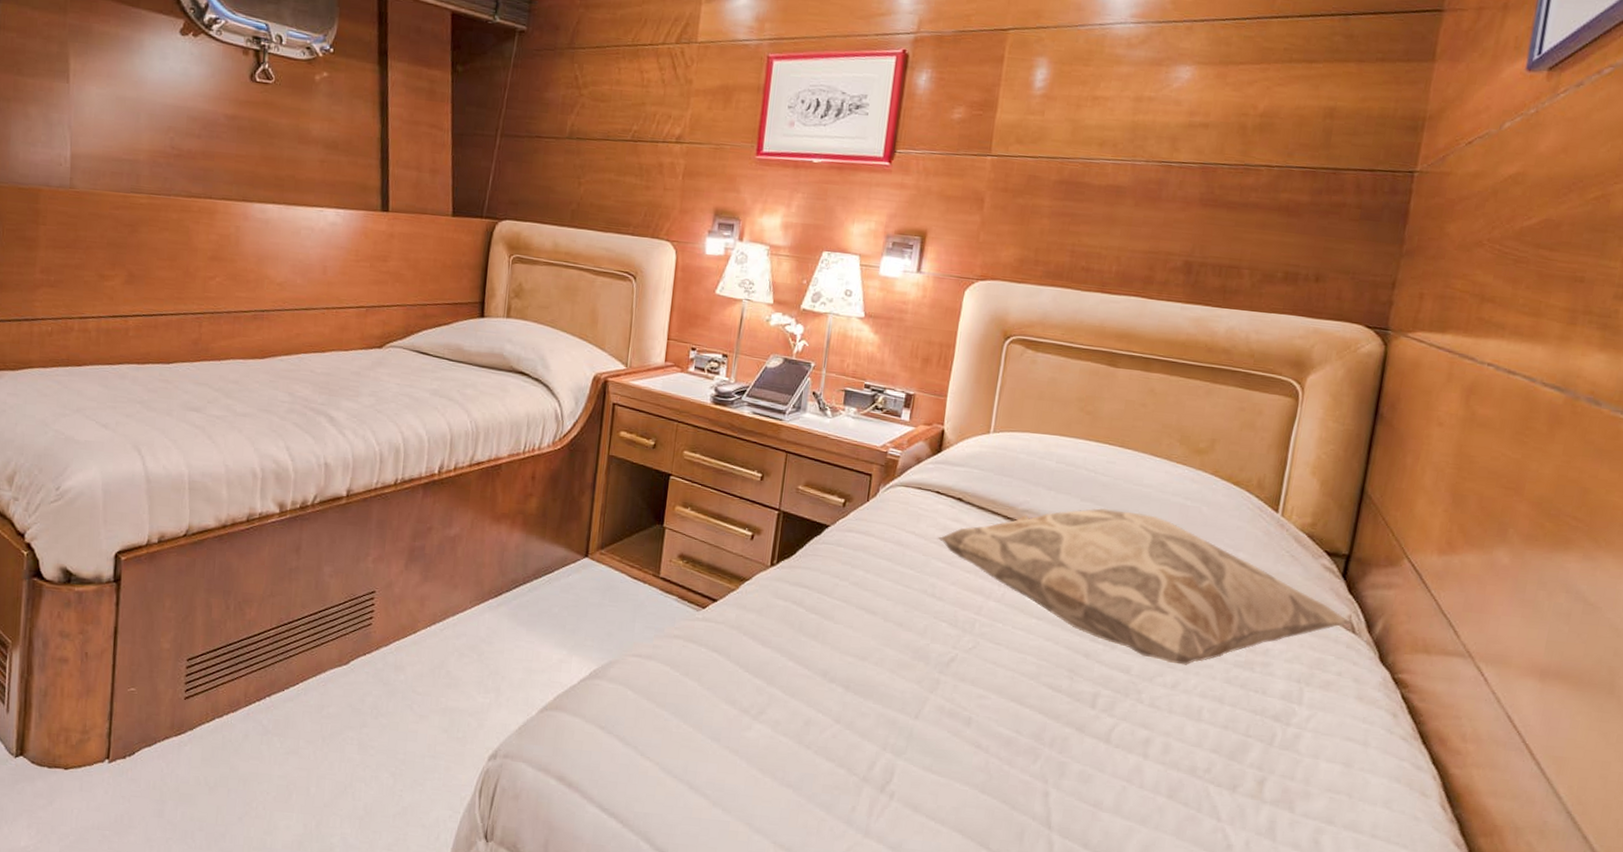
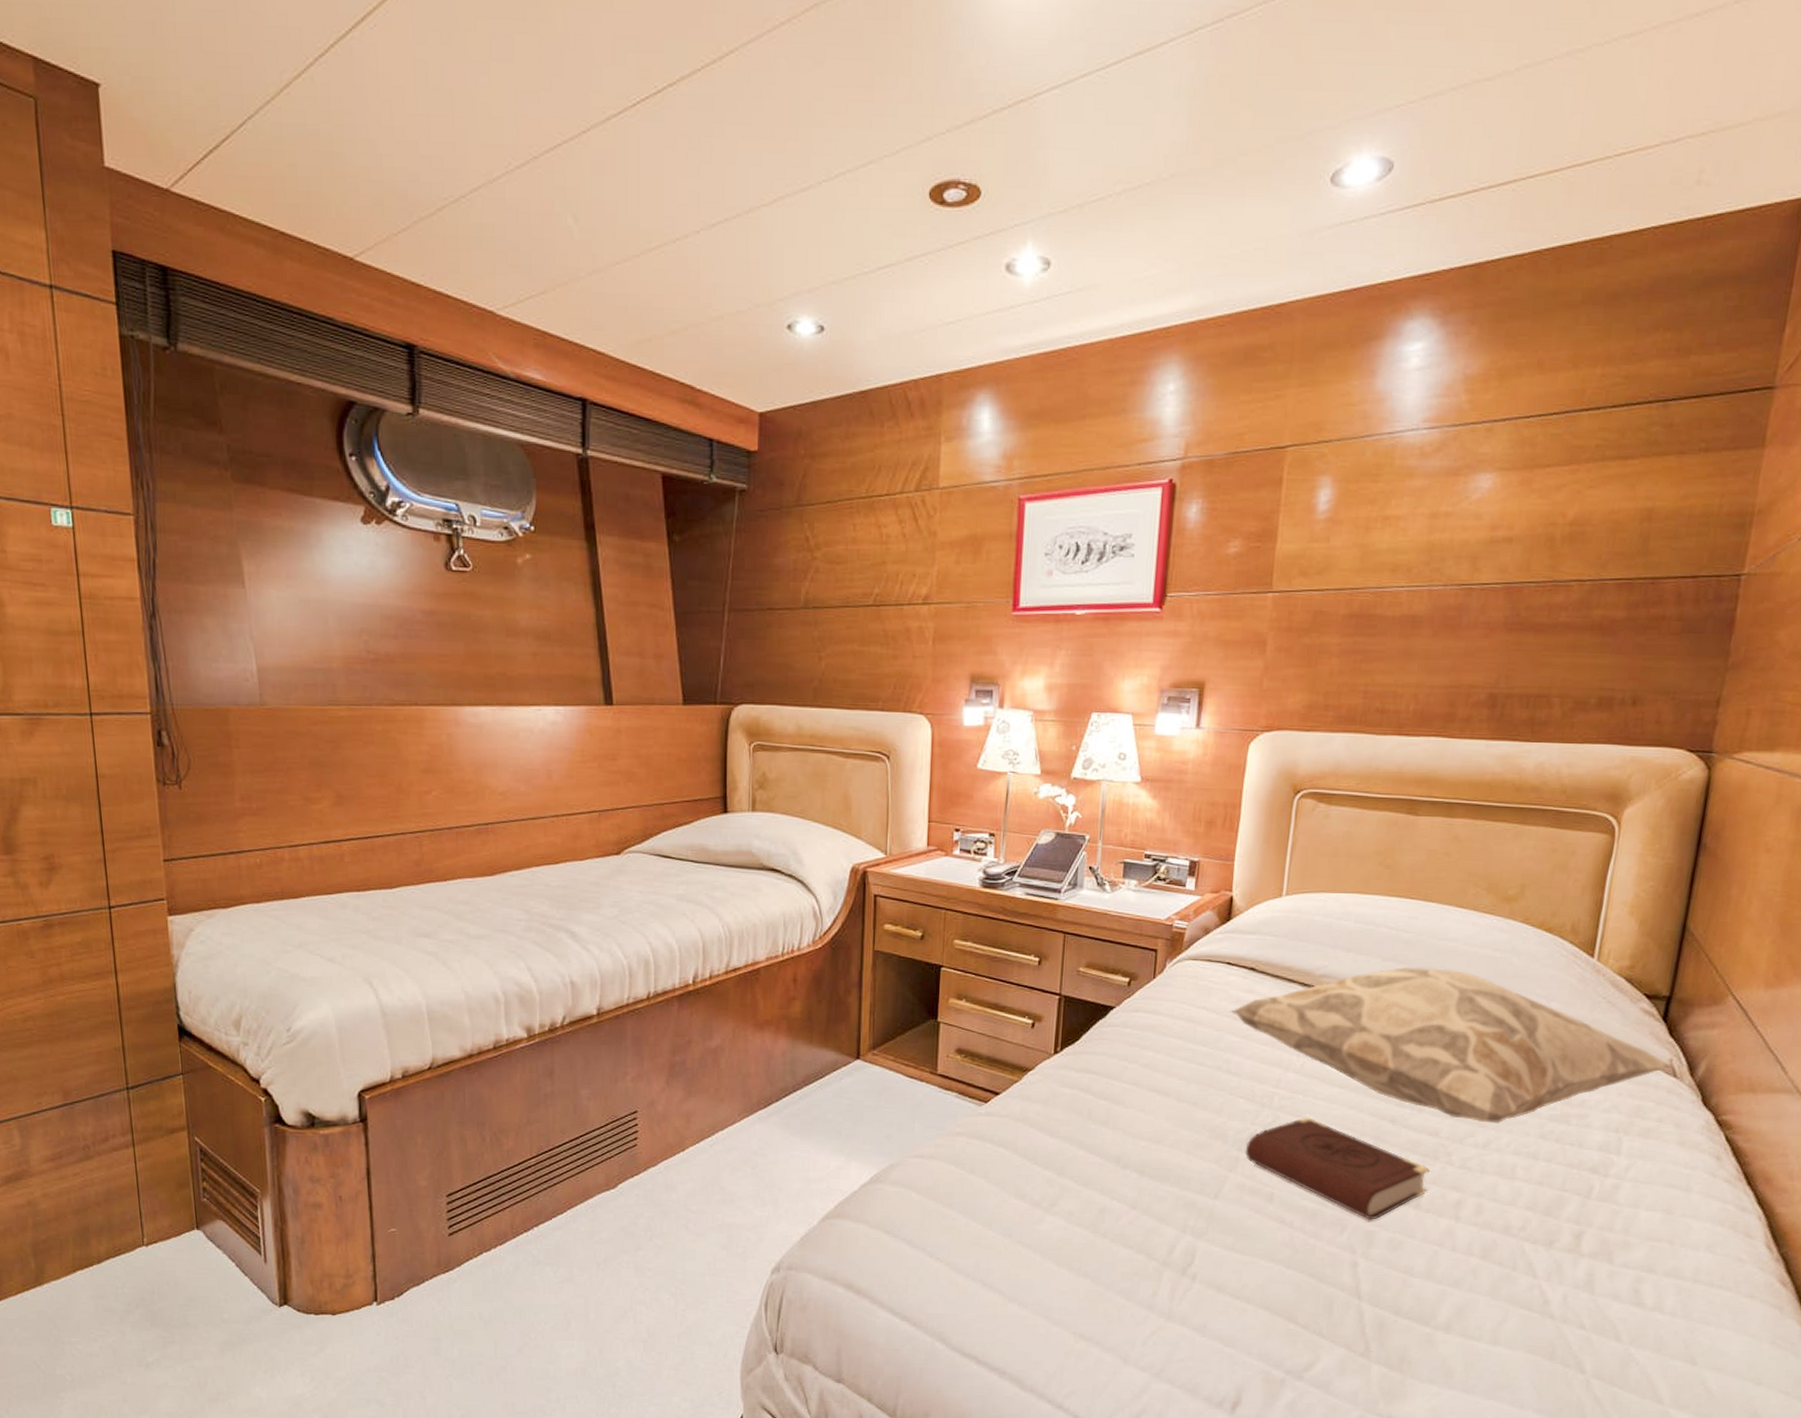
book: none [945,644,1121,751] -> present [1245,1116,1430,1220]

